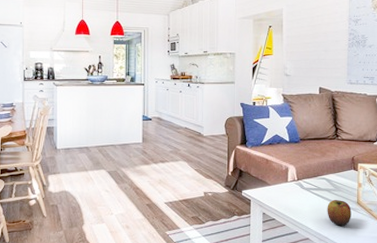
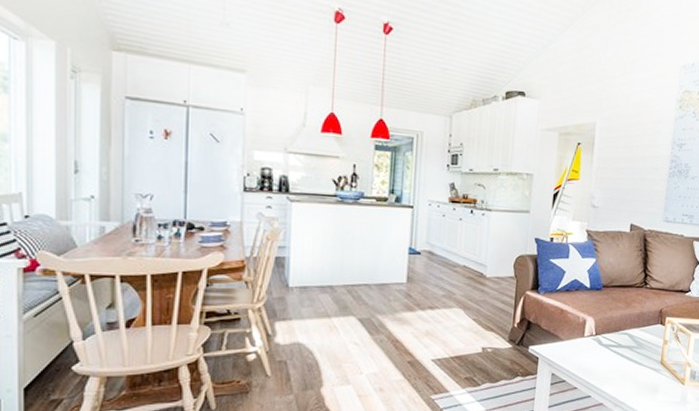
apple: present [327,199,352,226] -> none [626,358,654,389]

